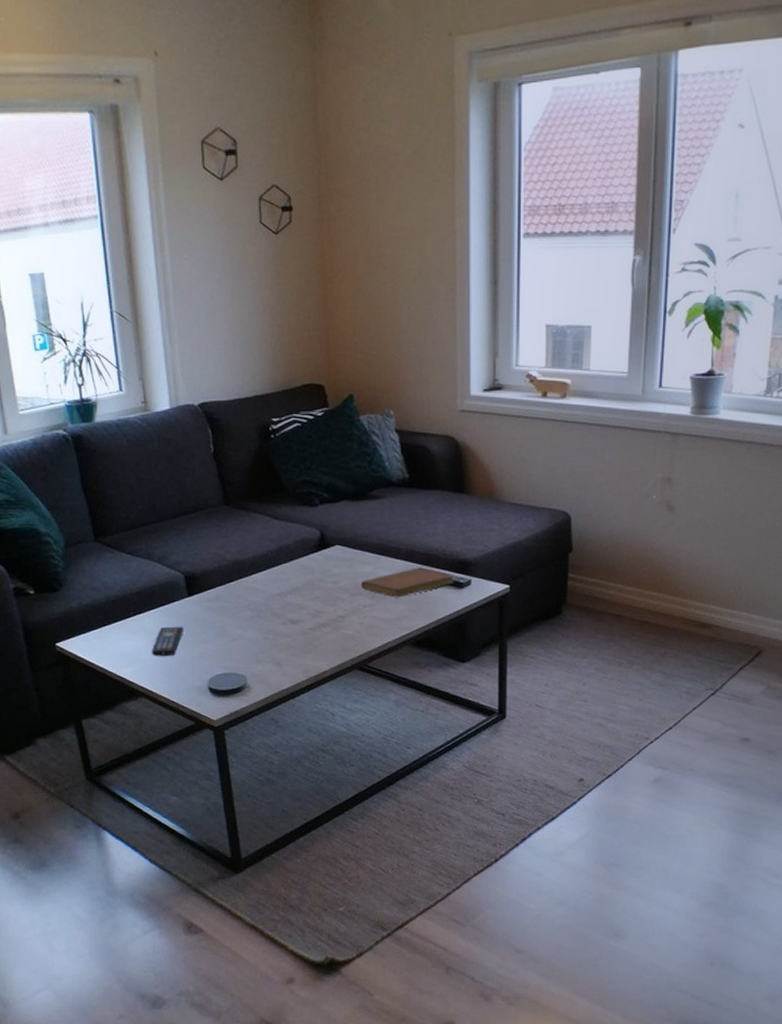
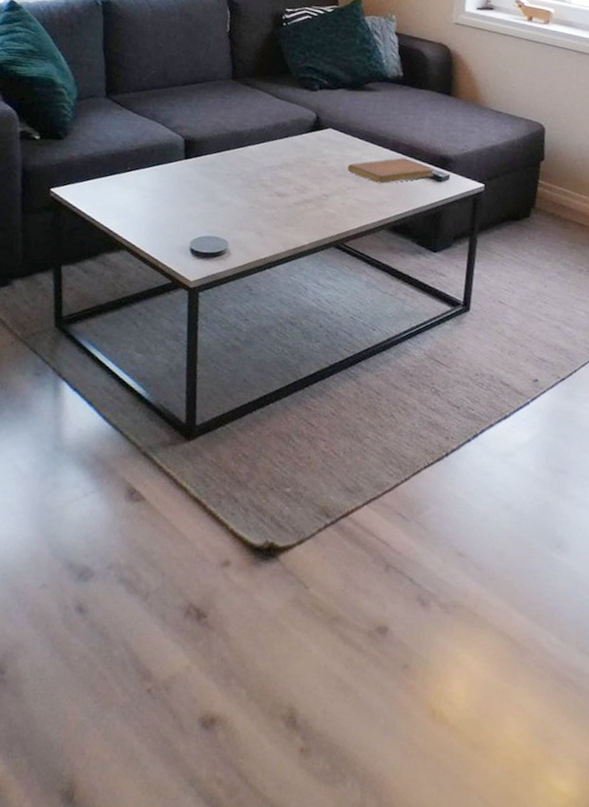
remote control: present [151,626,184,657] -> none [140,185,176,214]

